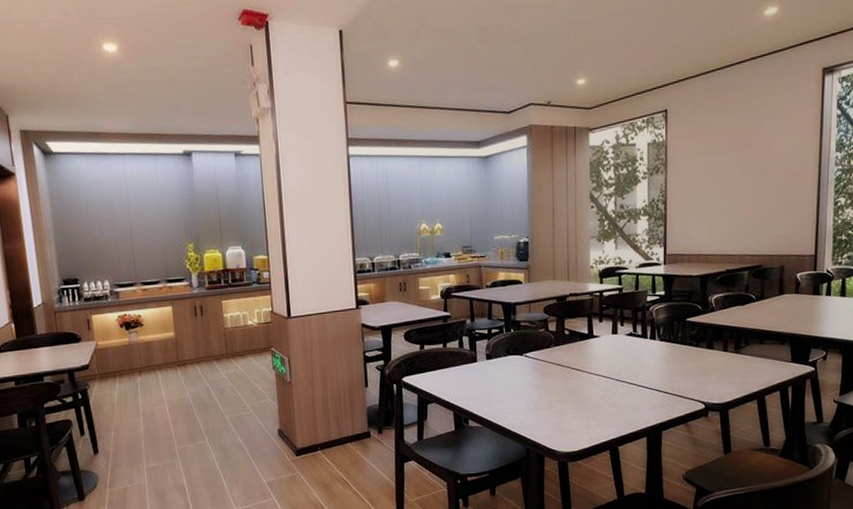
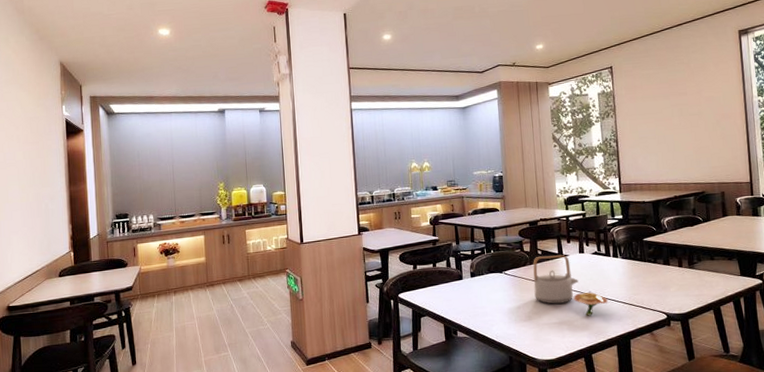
teapot: none [557,336,609,391] -> present [532,255,578,304]
flower: none [602,376,641,405] -> present [573,290,609,316]

